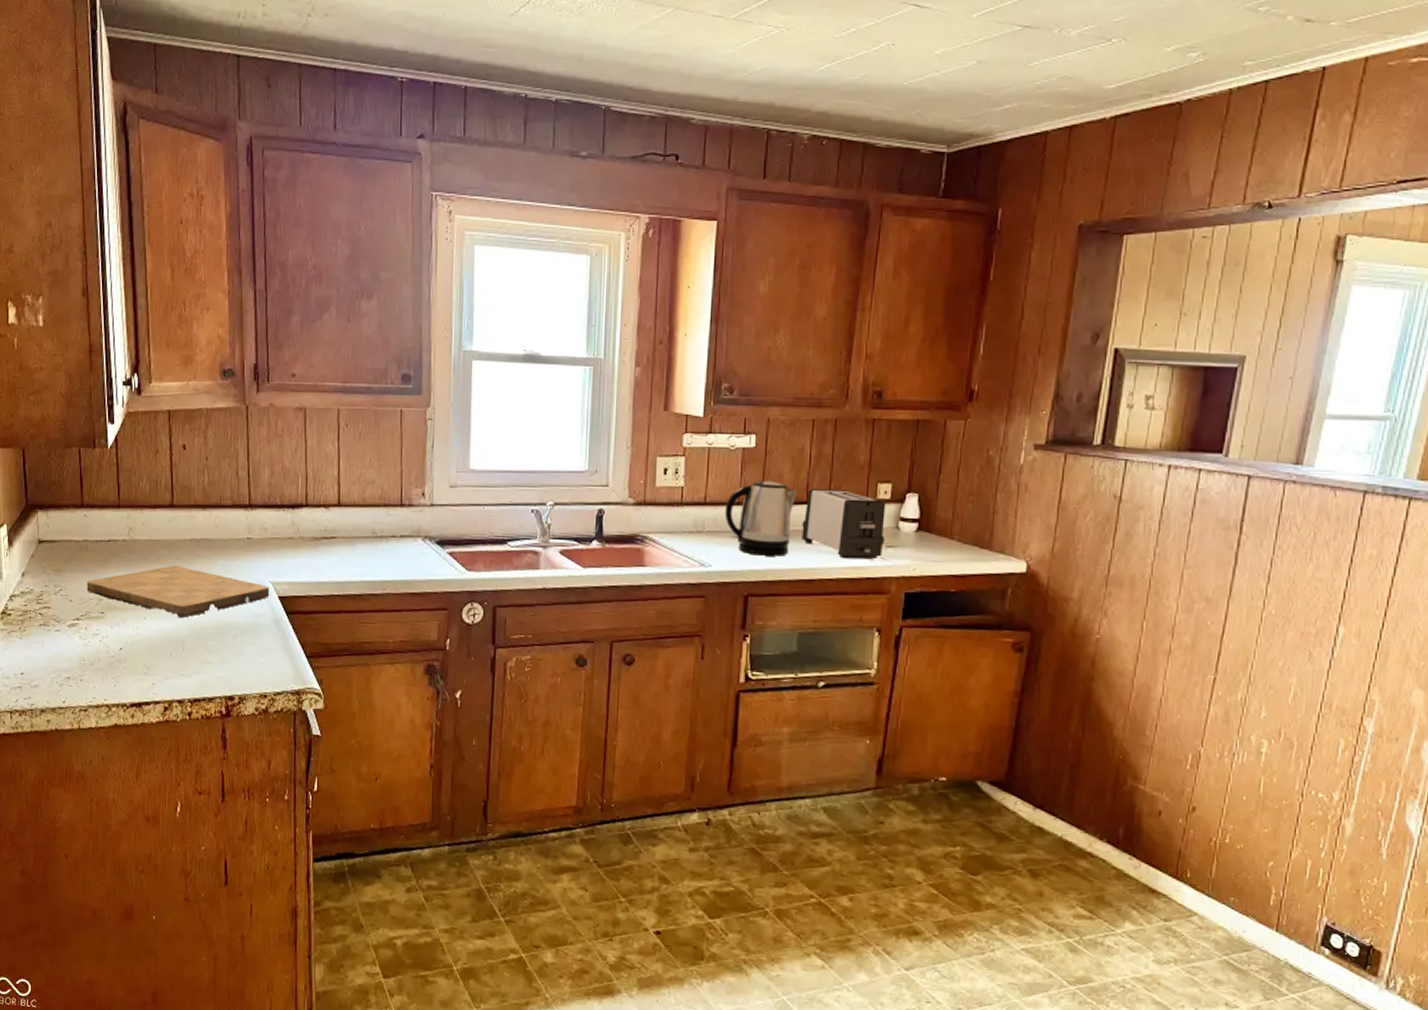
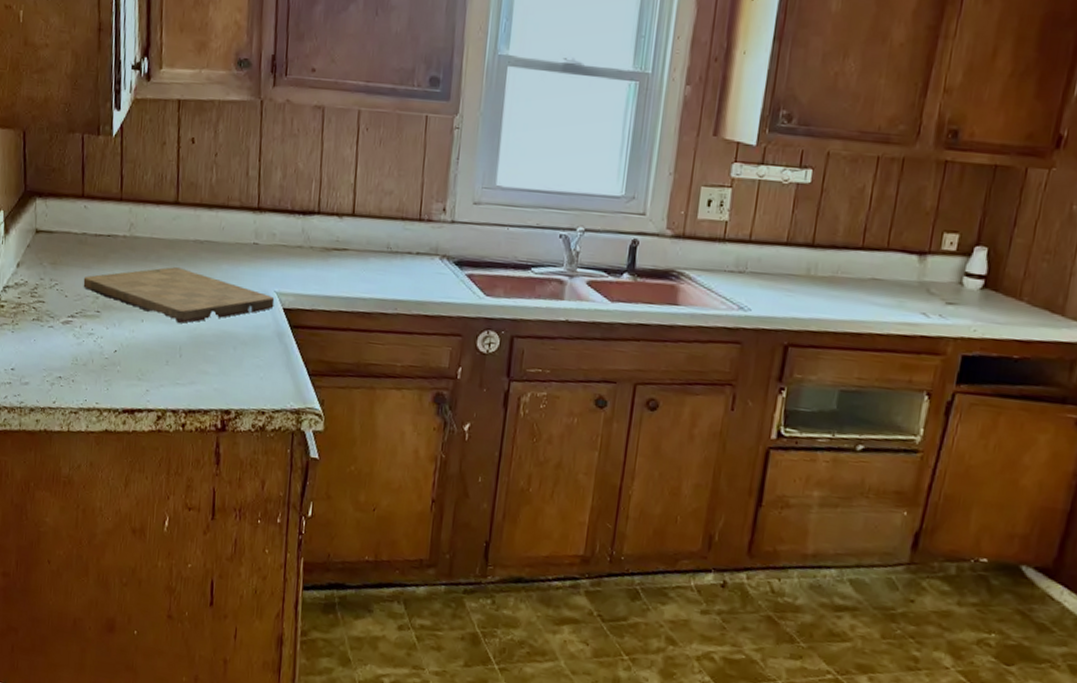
kettle: present [724,480,798,556] -> none [770,220,854,305]
toaster: present [802,489,886,559] -> none [853,234,951,316]

